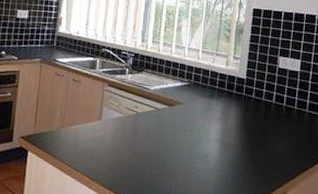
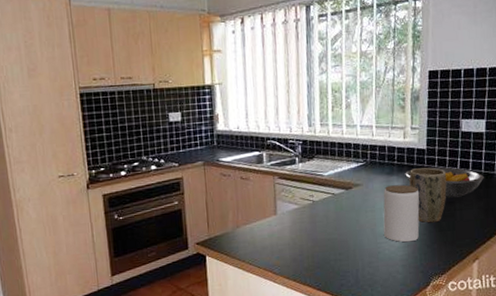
jar: none [200,108,236,167] -> present [383,184,420,243]
fruit bowl: none [224,96,296,129] -> present [405,167,484,198]
plant pot: none [228,95,262,151] -> present [409,167,447,223]

